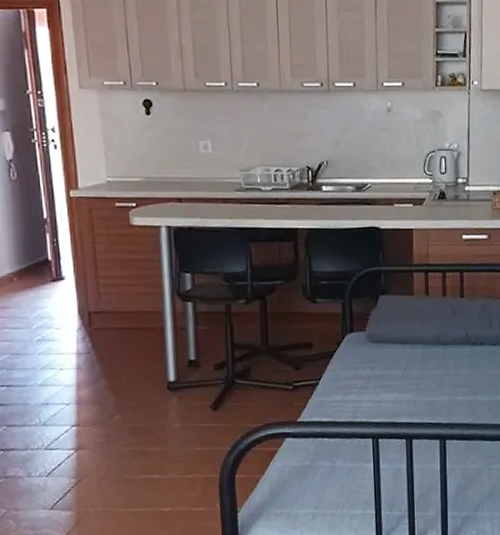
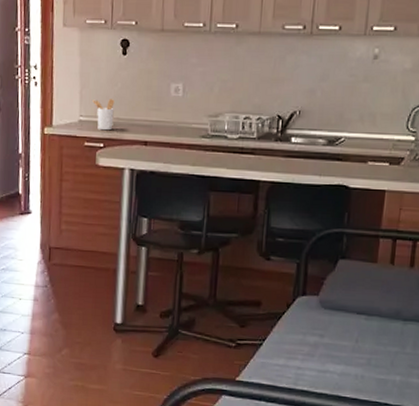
utensil holder: none [119,158,144,190] -> present [92,99,115,131]

